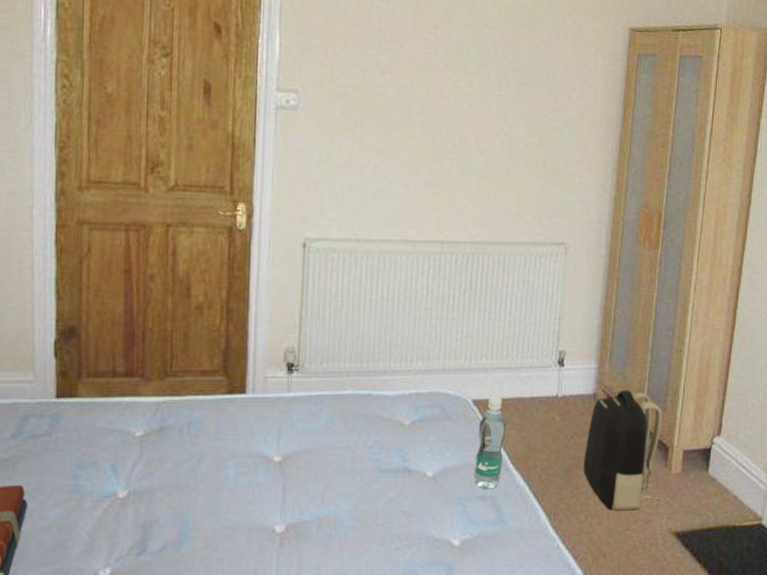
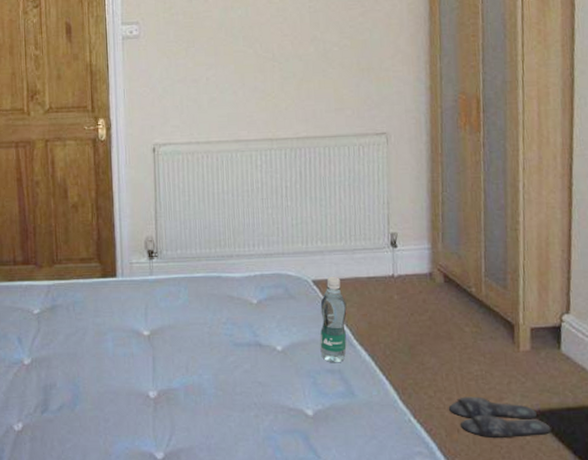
backpack: present [583,389,665,511] -> none [426,268,517,387]
slippers: none [598,520,691,561] -> present [449,396,551,437]

